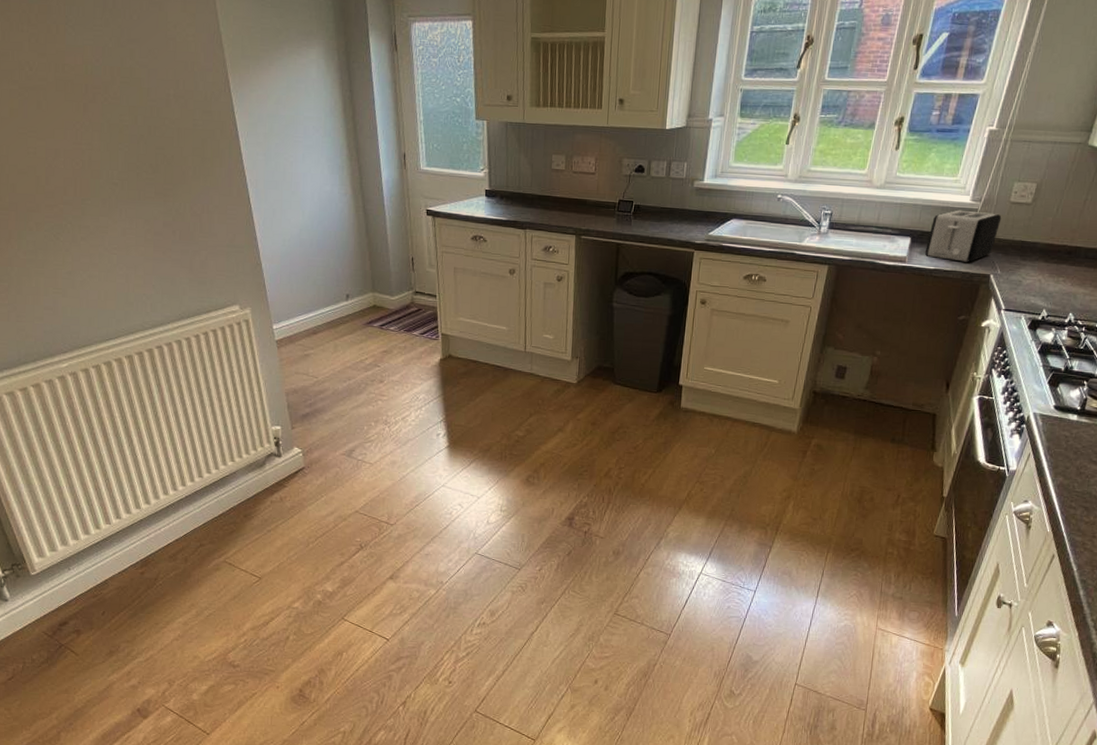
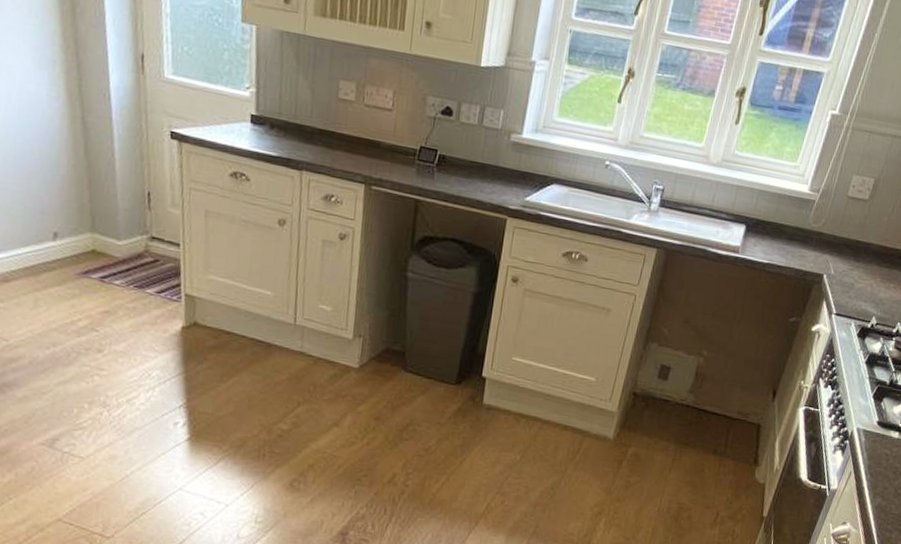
toaster: present [924,210,1002,262] -> none [759,199,838,259]

